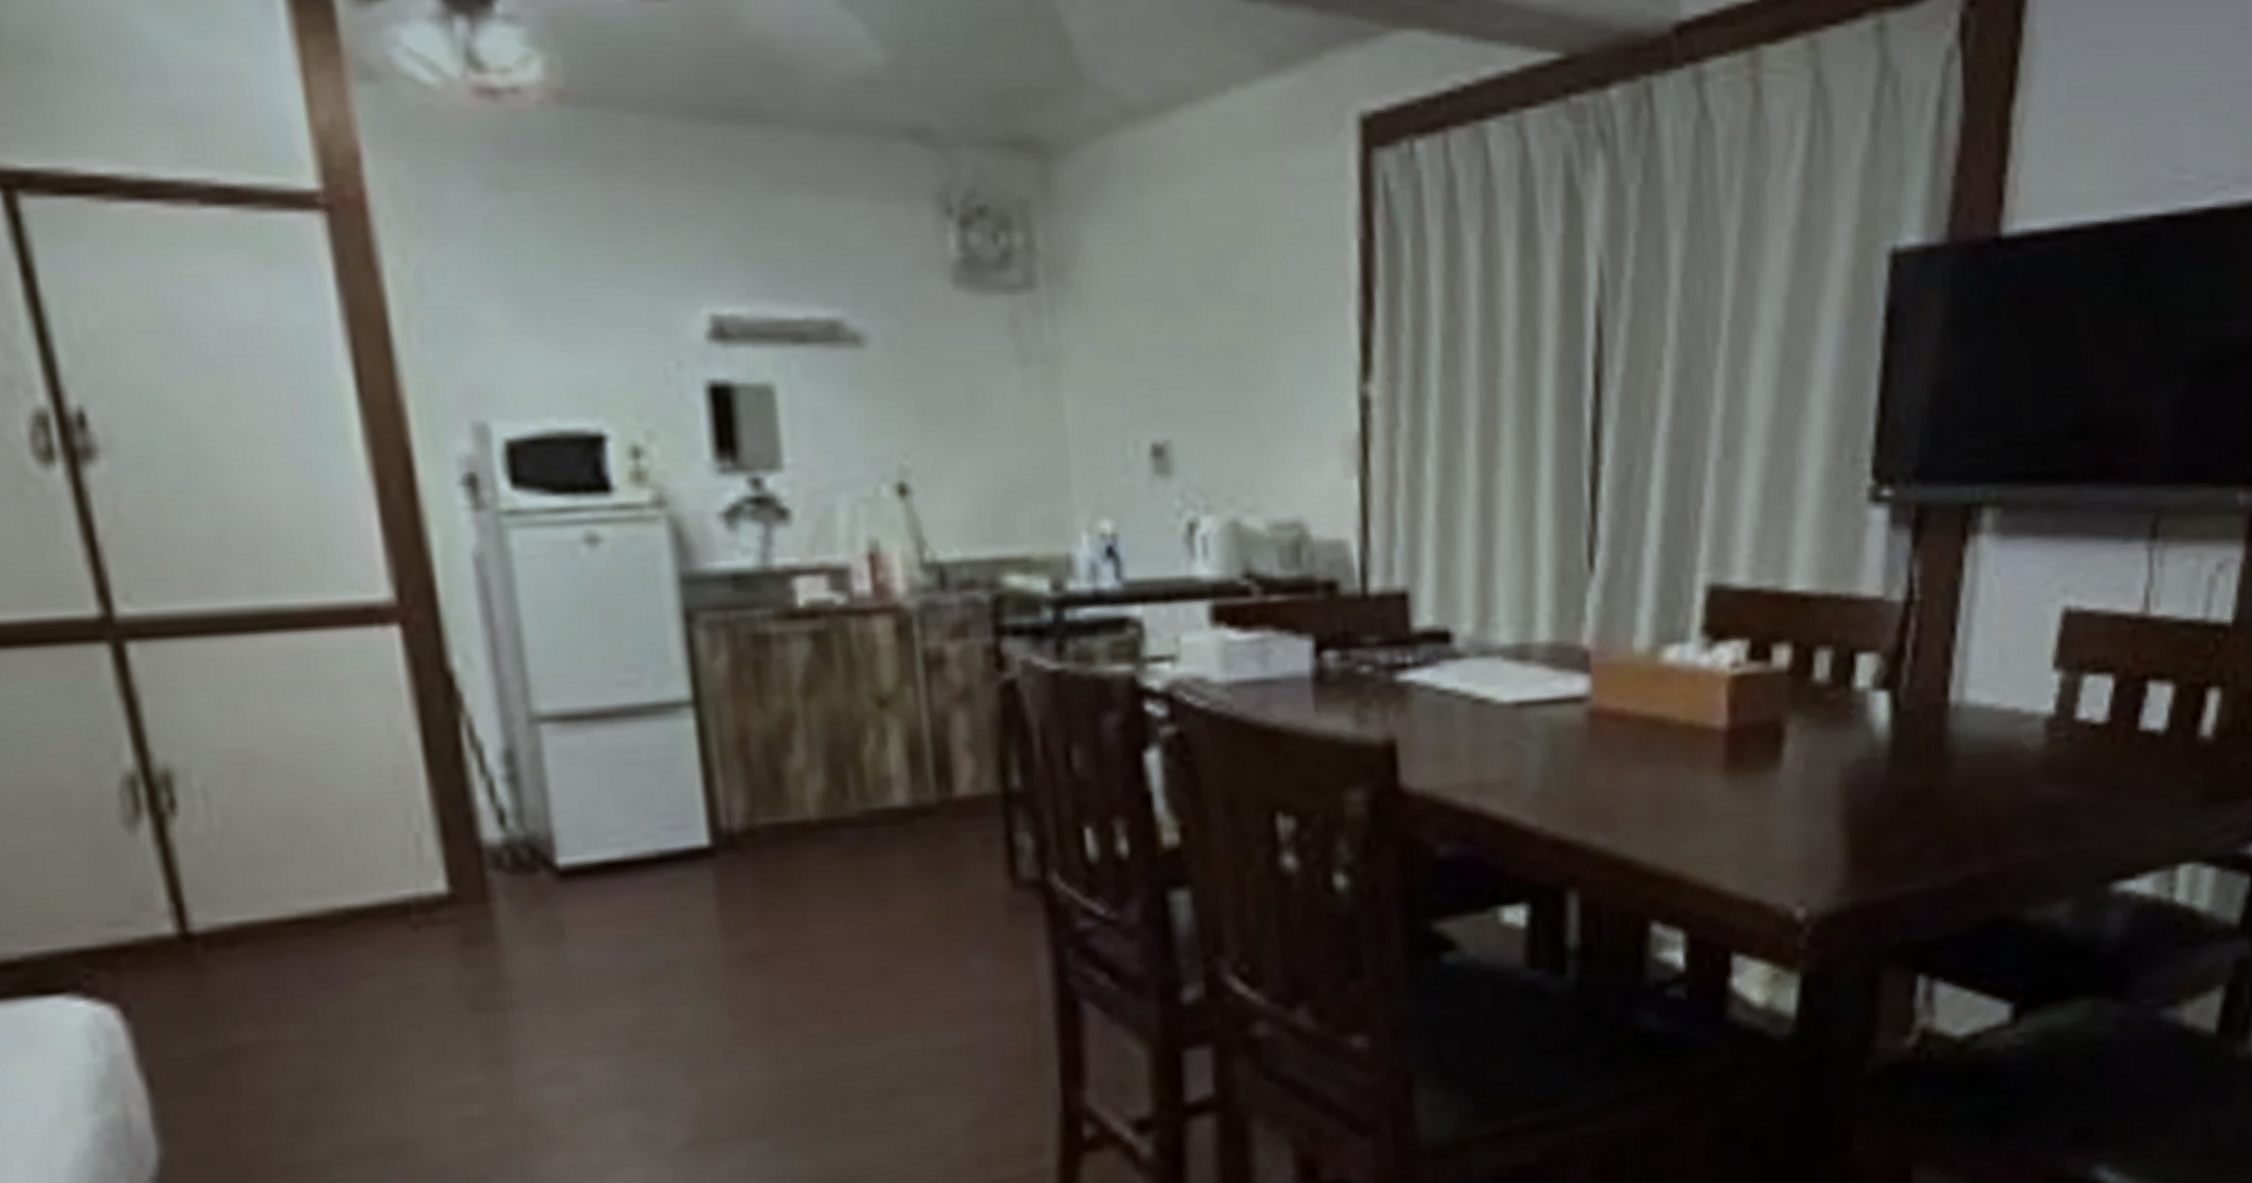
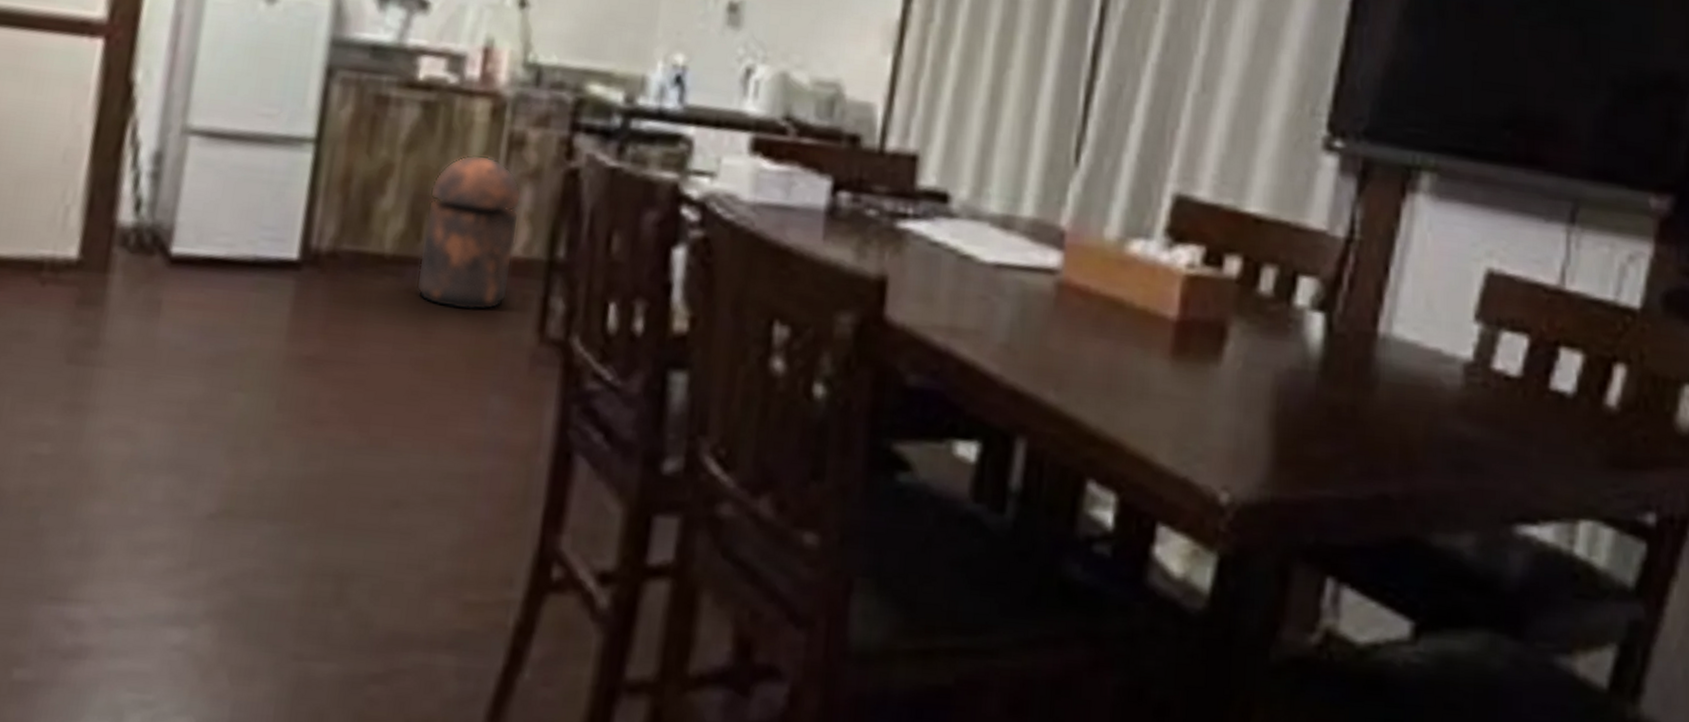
trash can: none [845,683,965,869] -> present [416,154,522,311]

